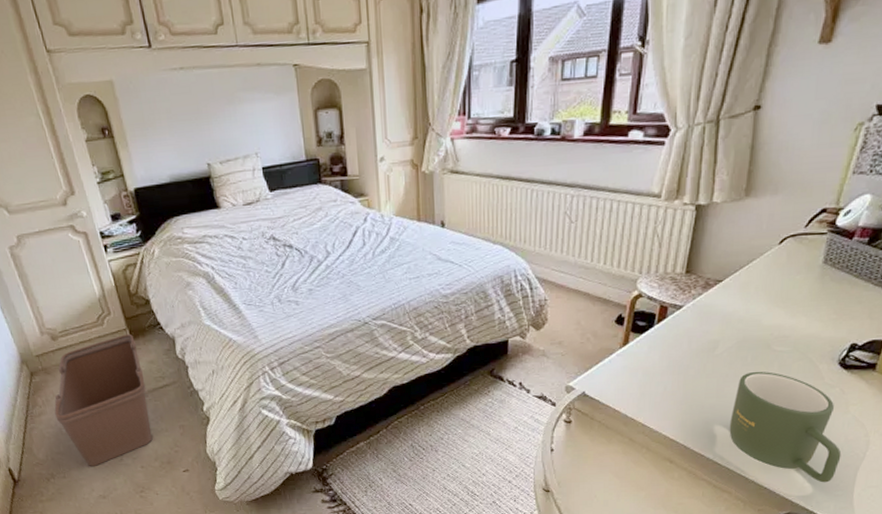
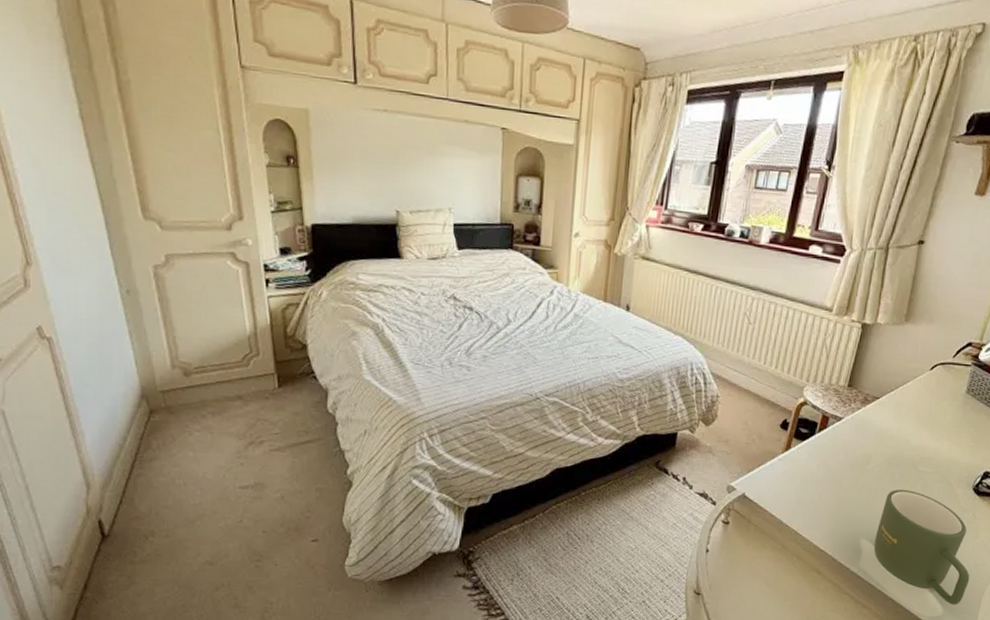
bicycle basket: present [54,333,153,467] -> none [171,379,285,527]

